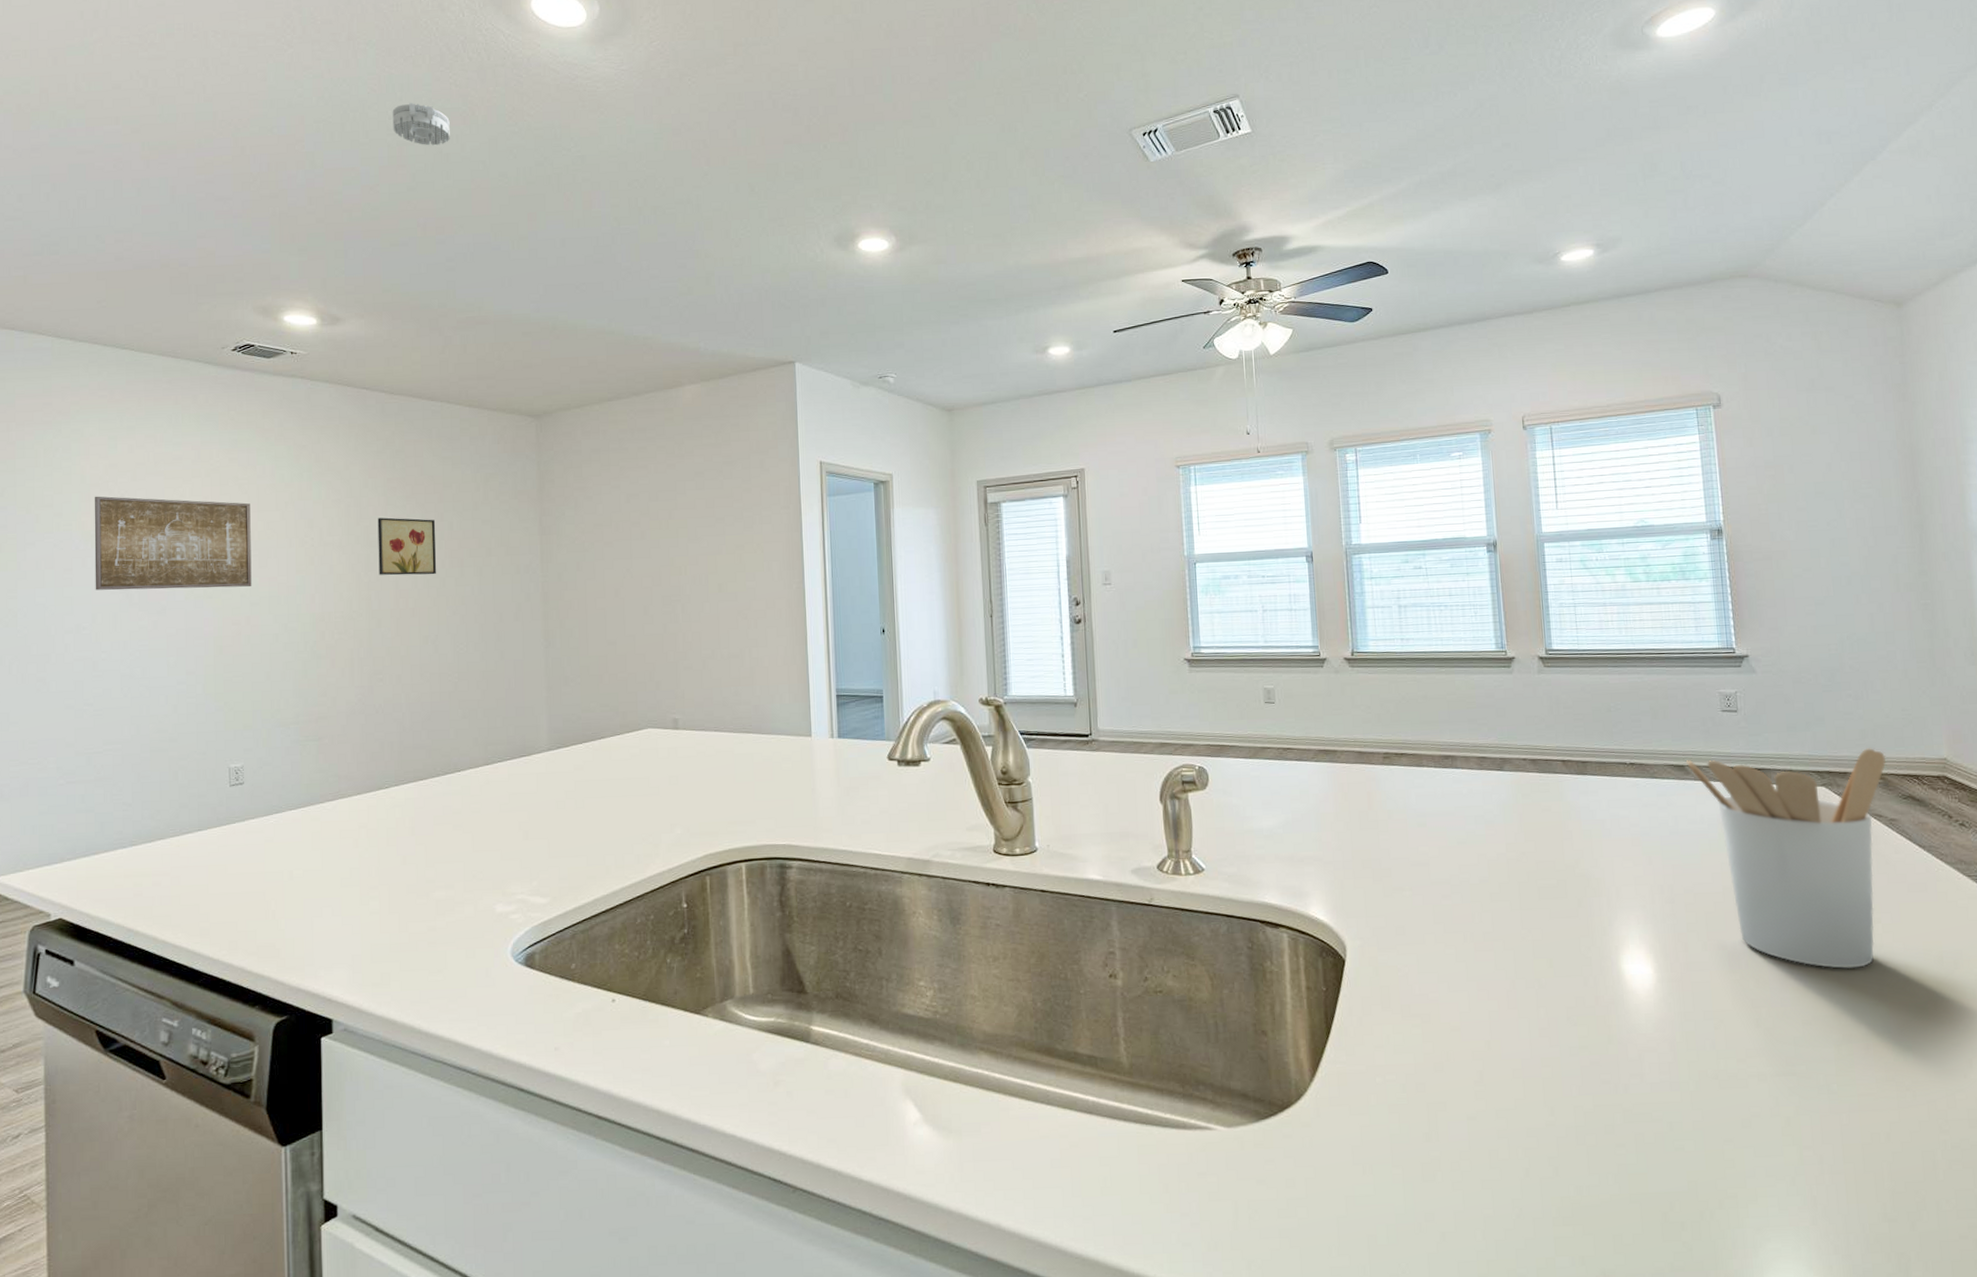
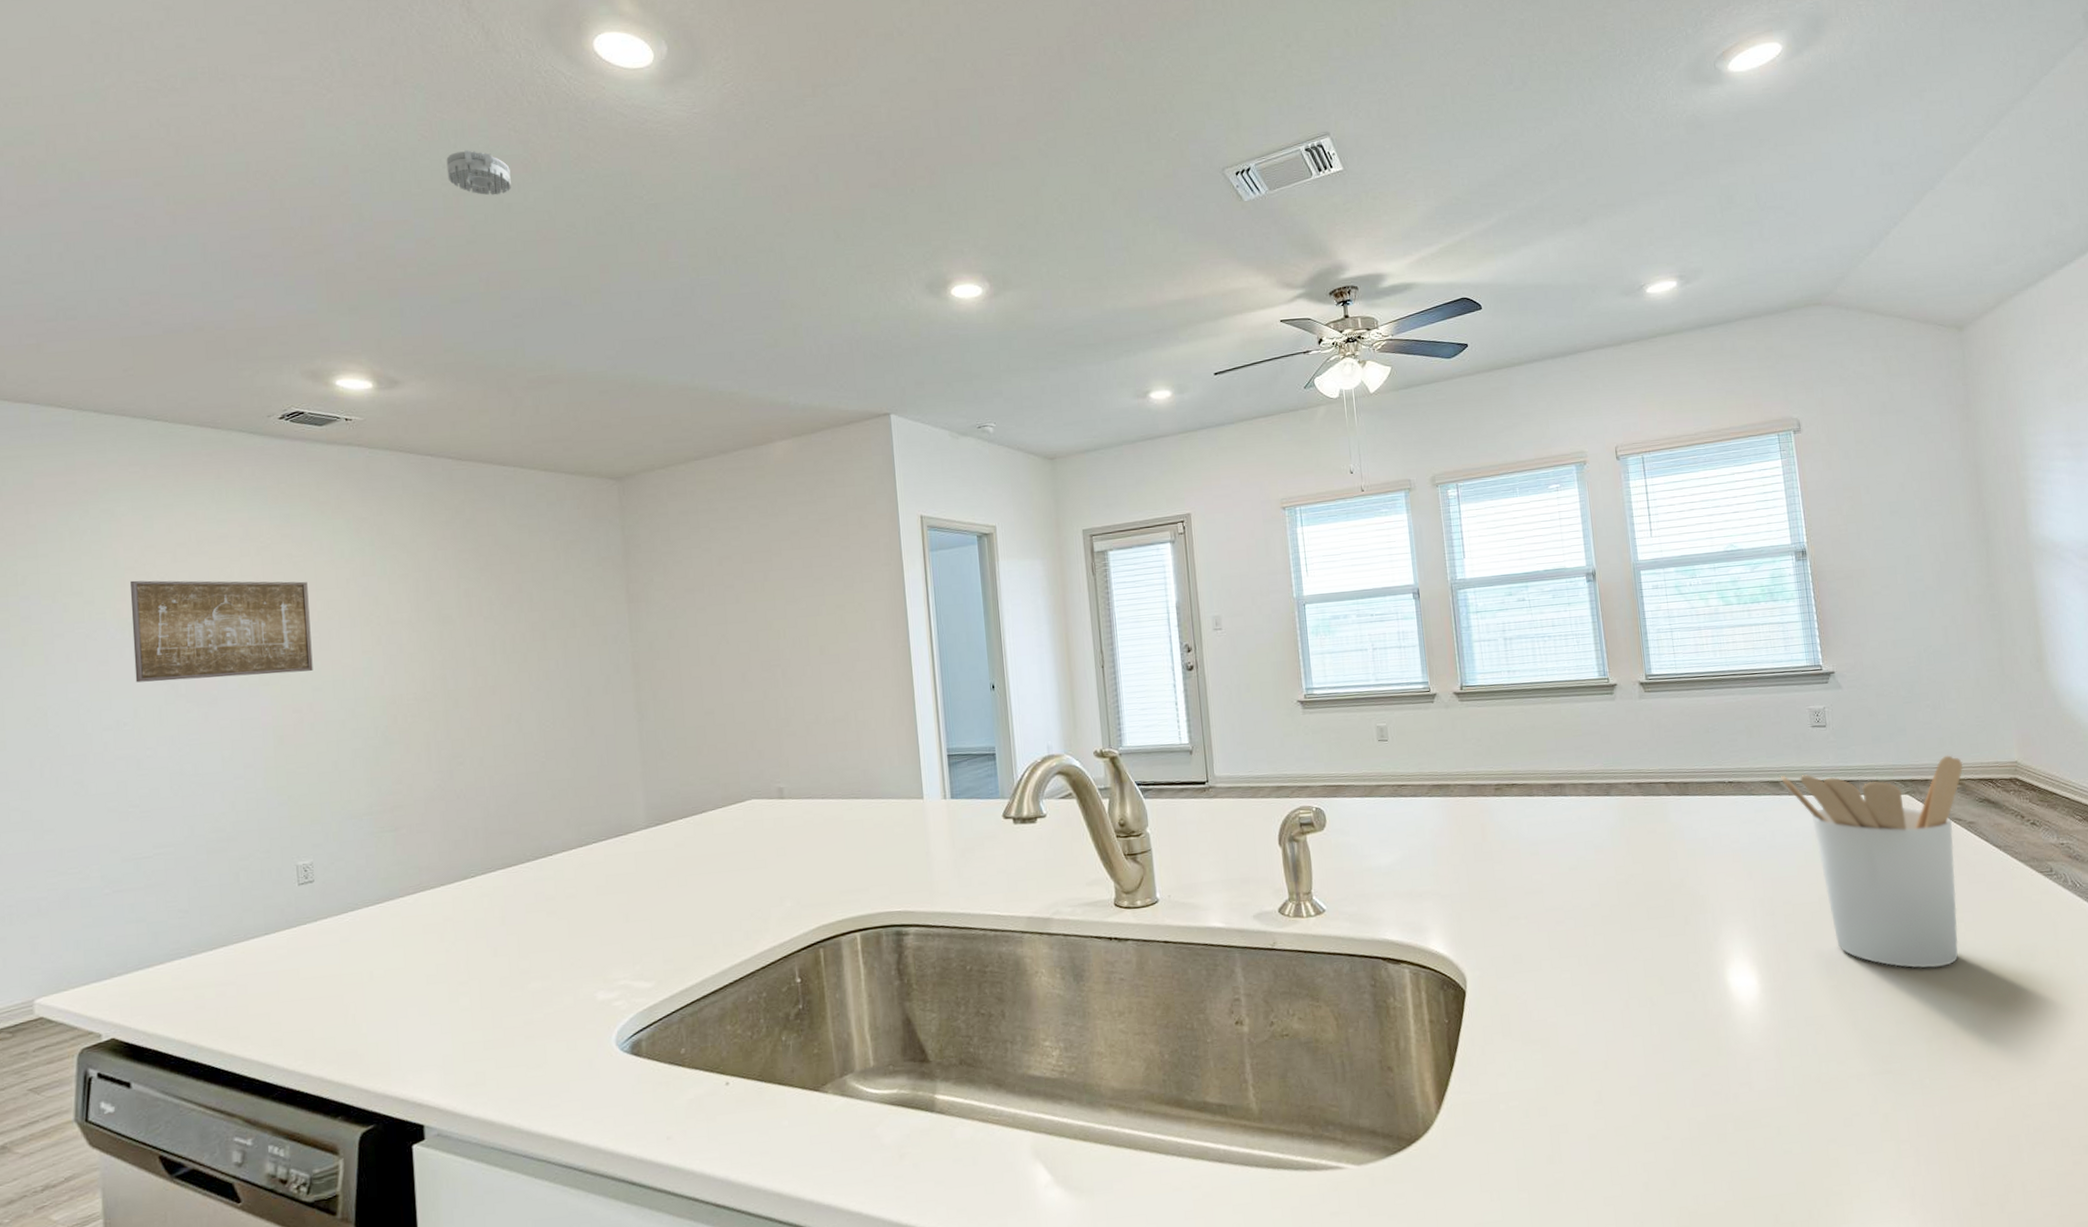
wall art: present [377,517,436,576] -> none [449,591,517,653]

